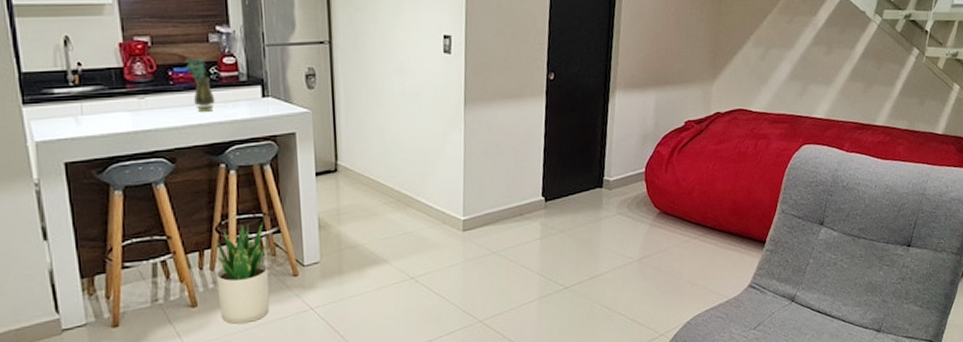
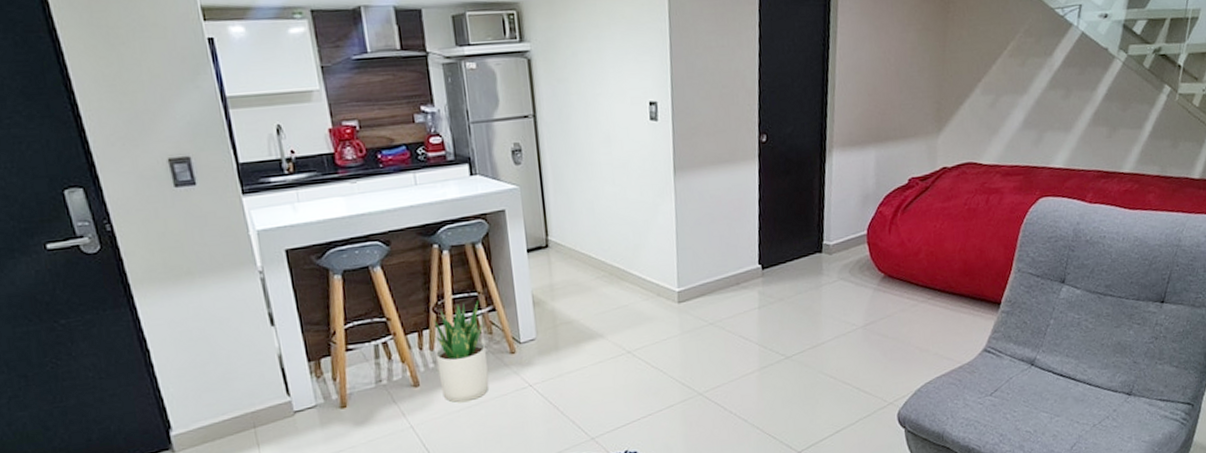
vase: present [186,56,216,112] -> none [393,138,425,194]

